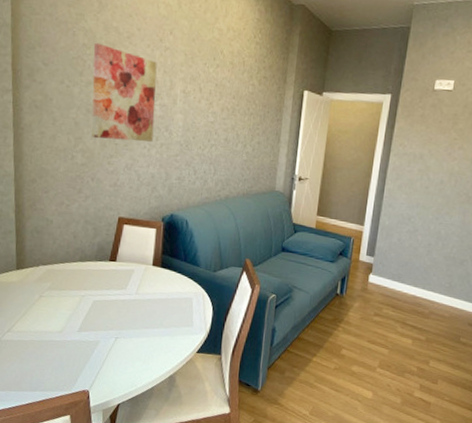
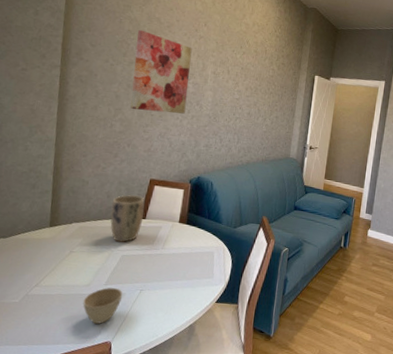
cup: none [57,334,98,372] -> present [83,287,123,324]
plant pot: none [78,234,114,288] -> present [110,194,145,243]

